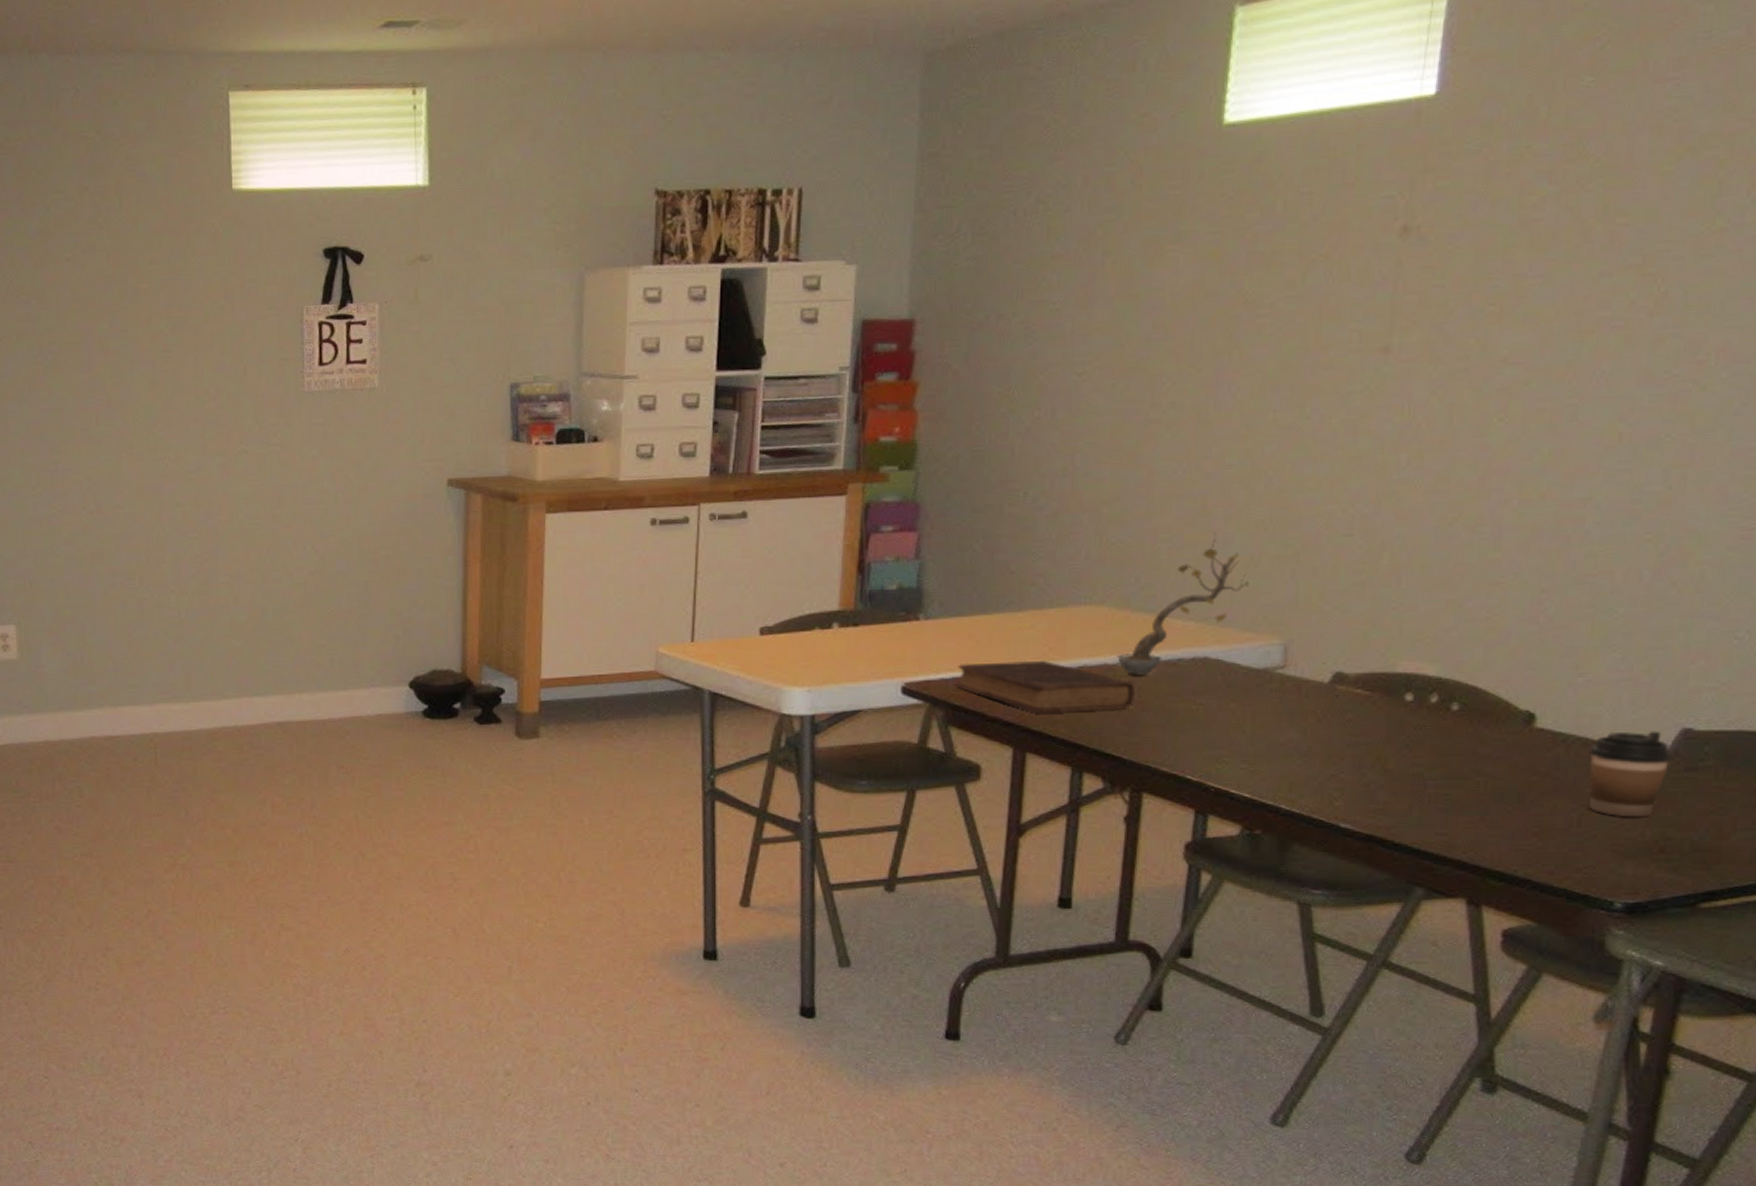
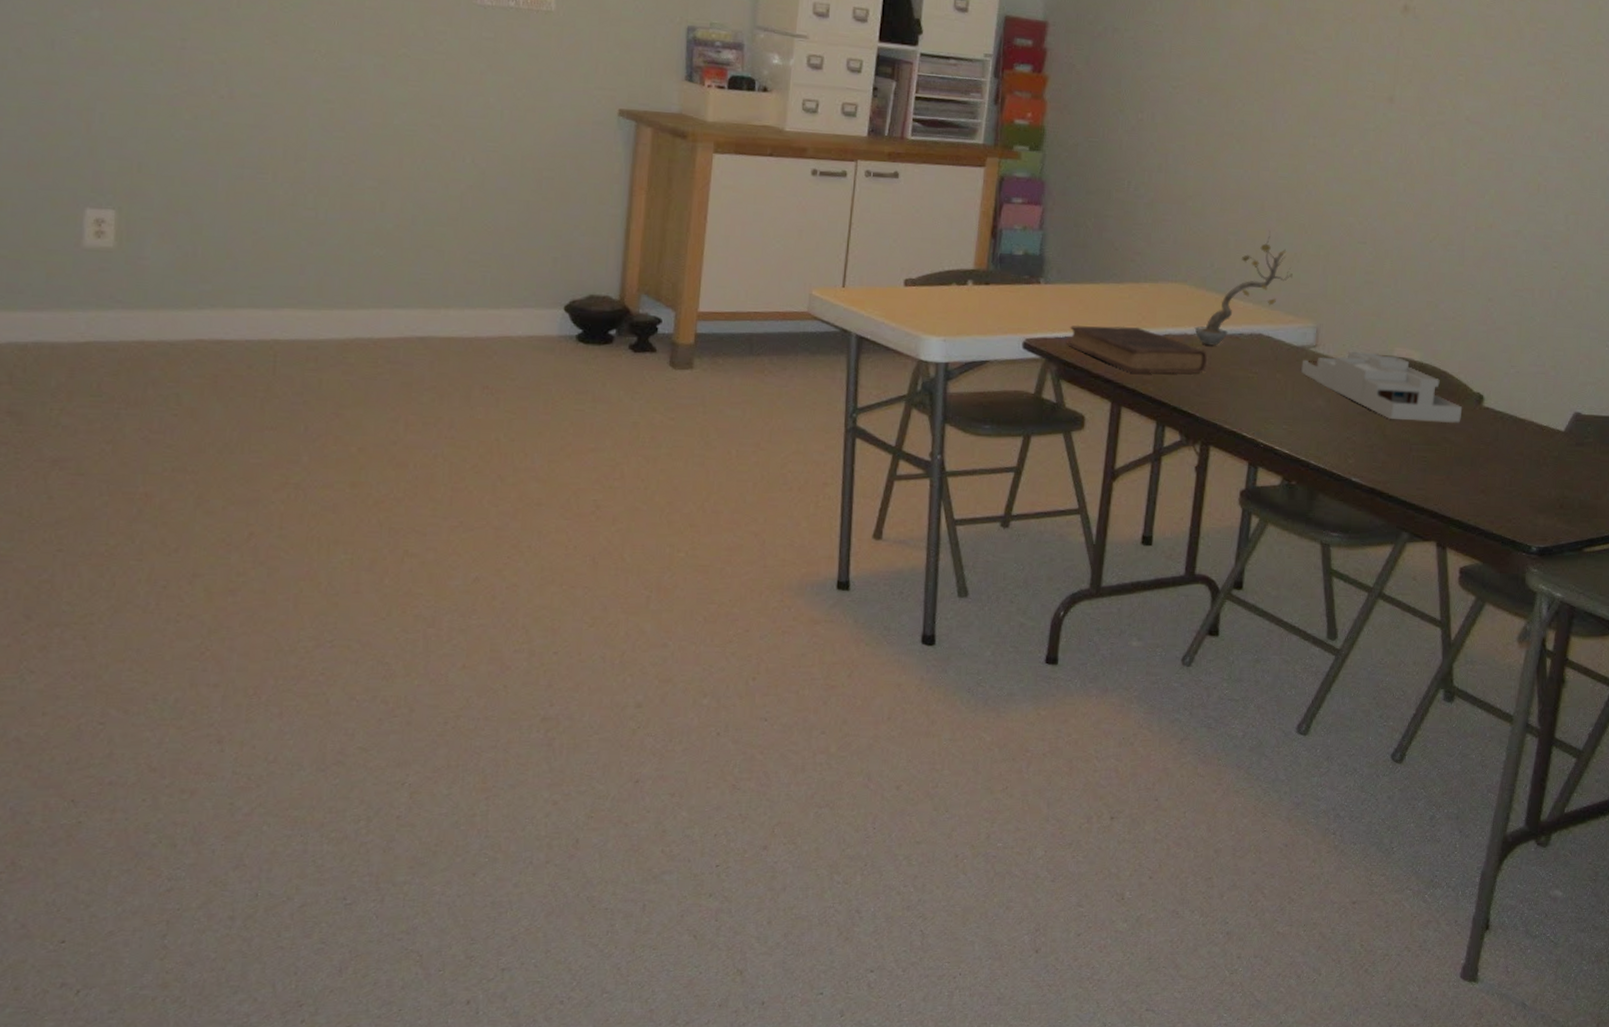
desk organizer: none [1263,670,1503,751] -> present [1300,352,1463,423]
coffee cup: present [1588,730,1673,818] -> none [1516,413,1569,480]

